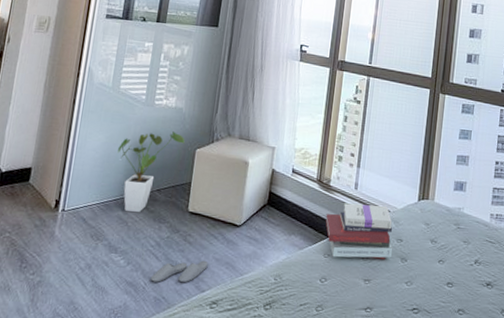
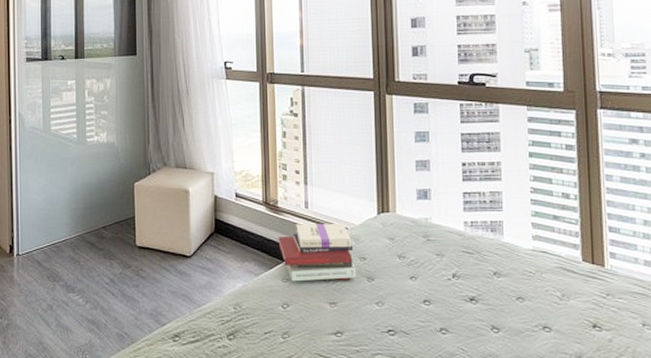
house plant: present [117,131,185,213] -> none [59,167,122,252]
slippers: present [150,260,208,283] -> none [110,294,165,319]

